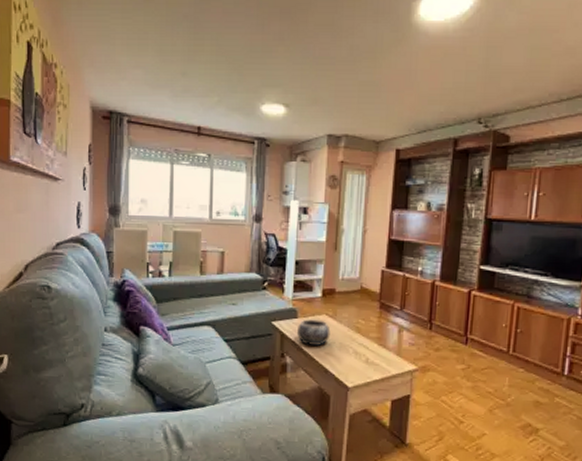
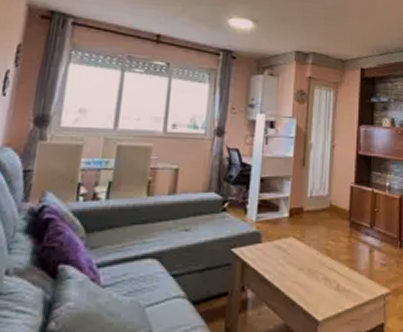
decorative bowl: present [297,318,331,346] -> none [261,242,298,274]

